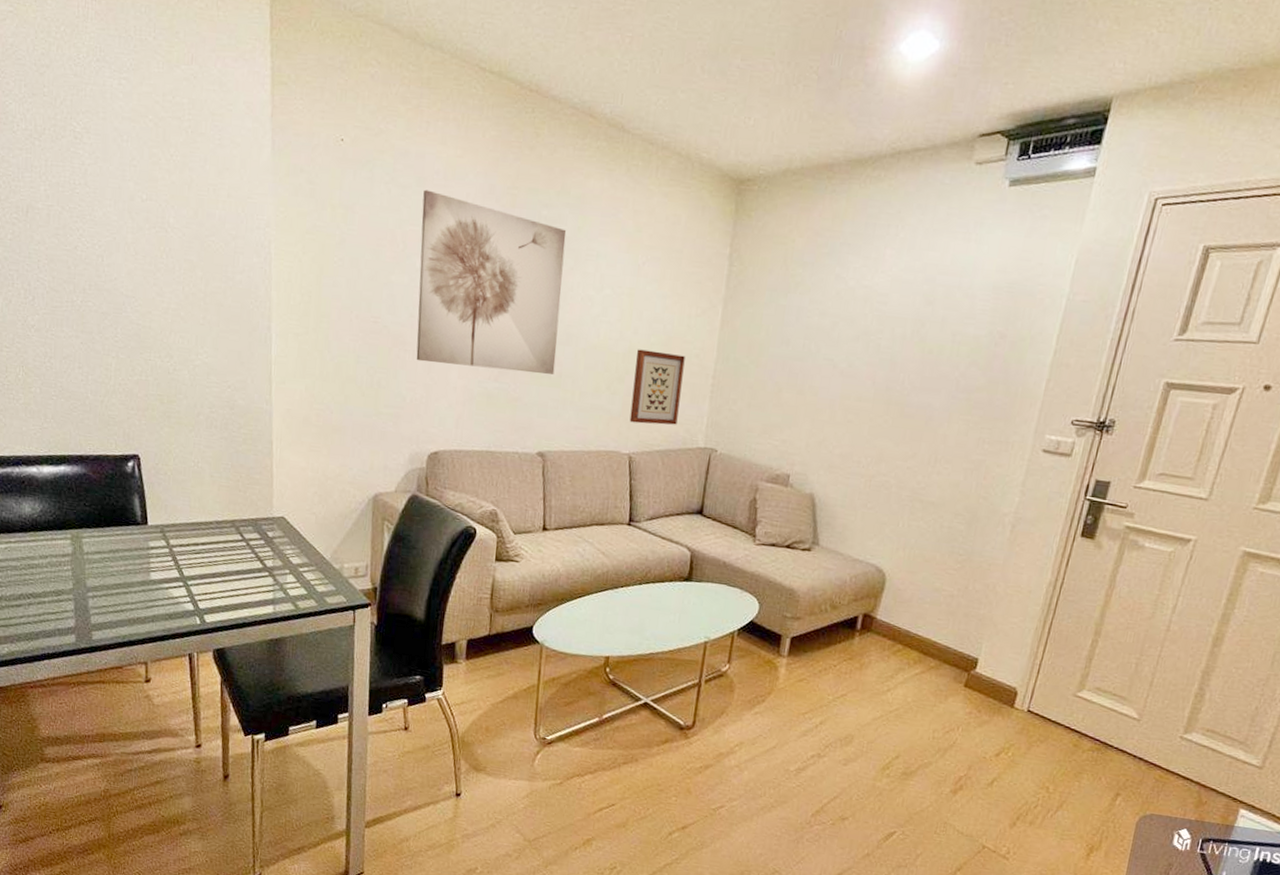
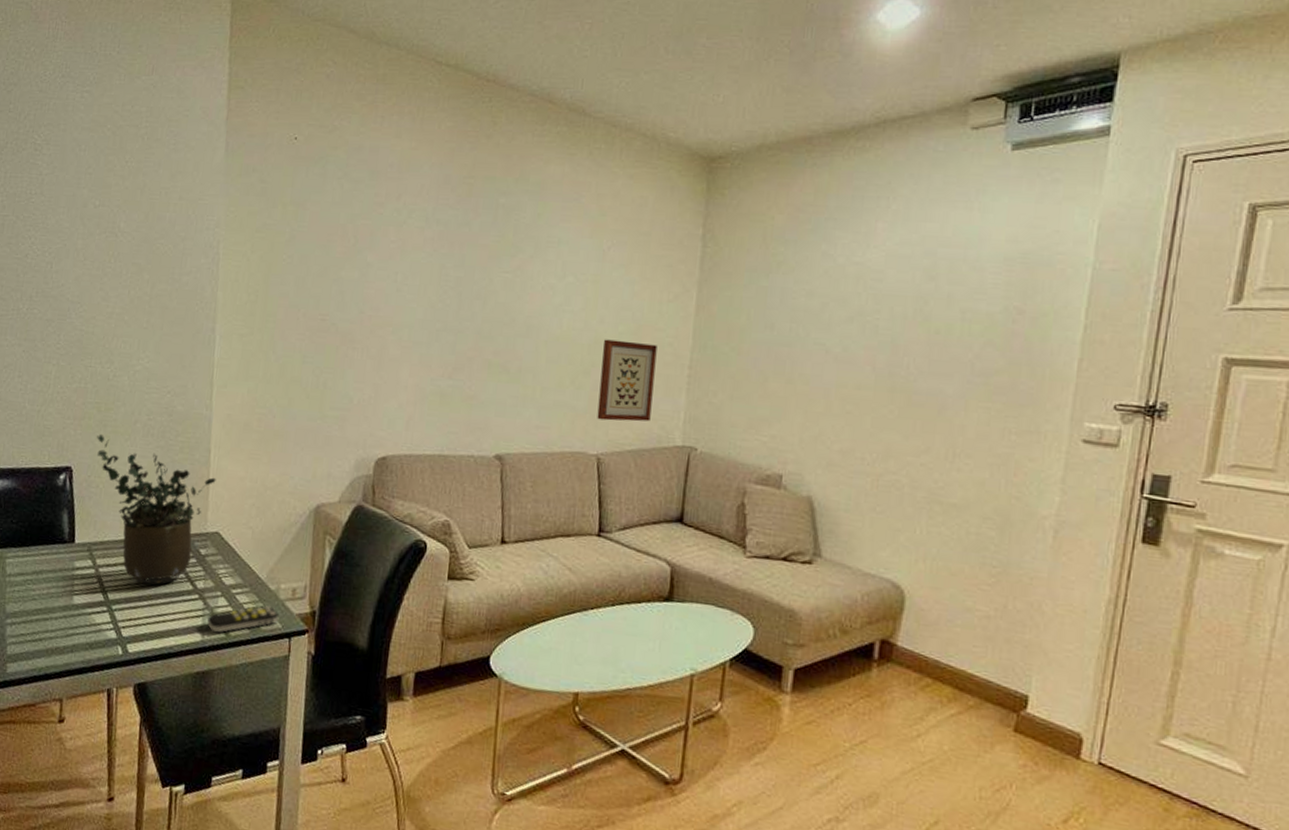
potted plant: none [162,425,279,563] -> present [97,434,216,585]
remote control: none [278,582,344,606] -> present [207,606,279,633]
wall art: present [416,189,567,374] -> none [365,183,526,370]

